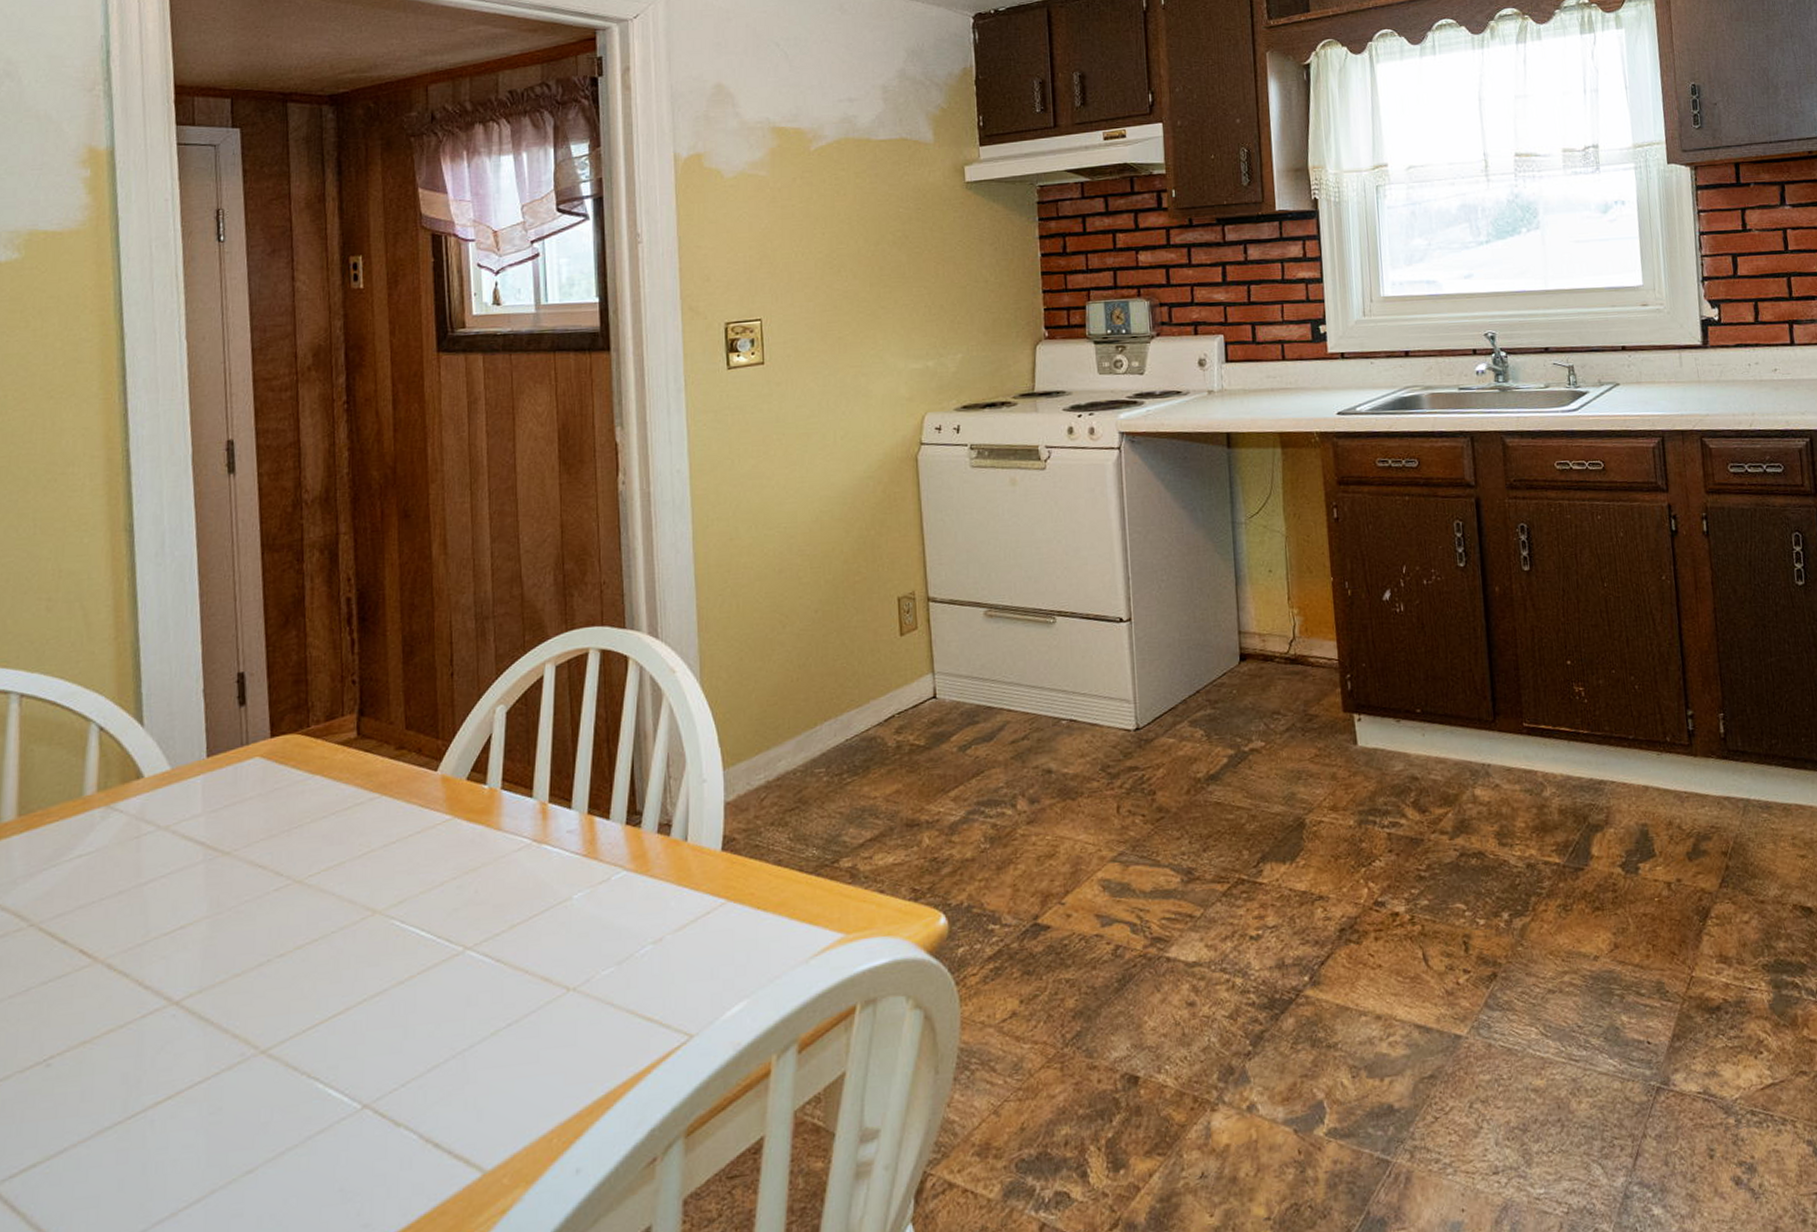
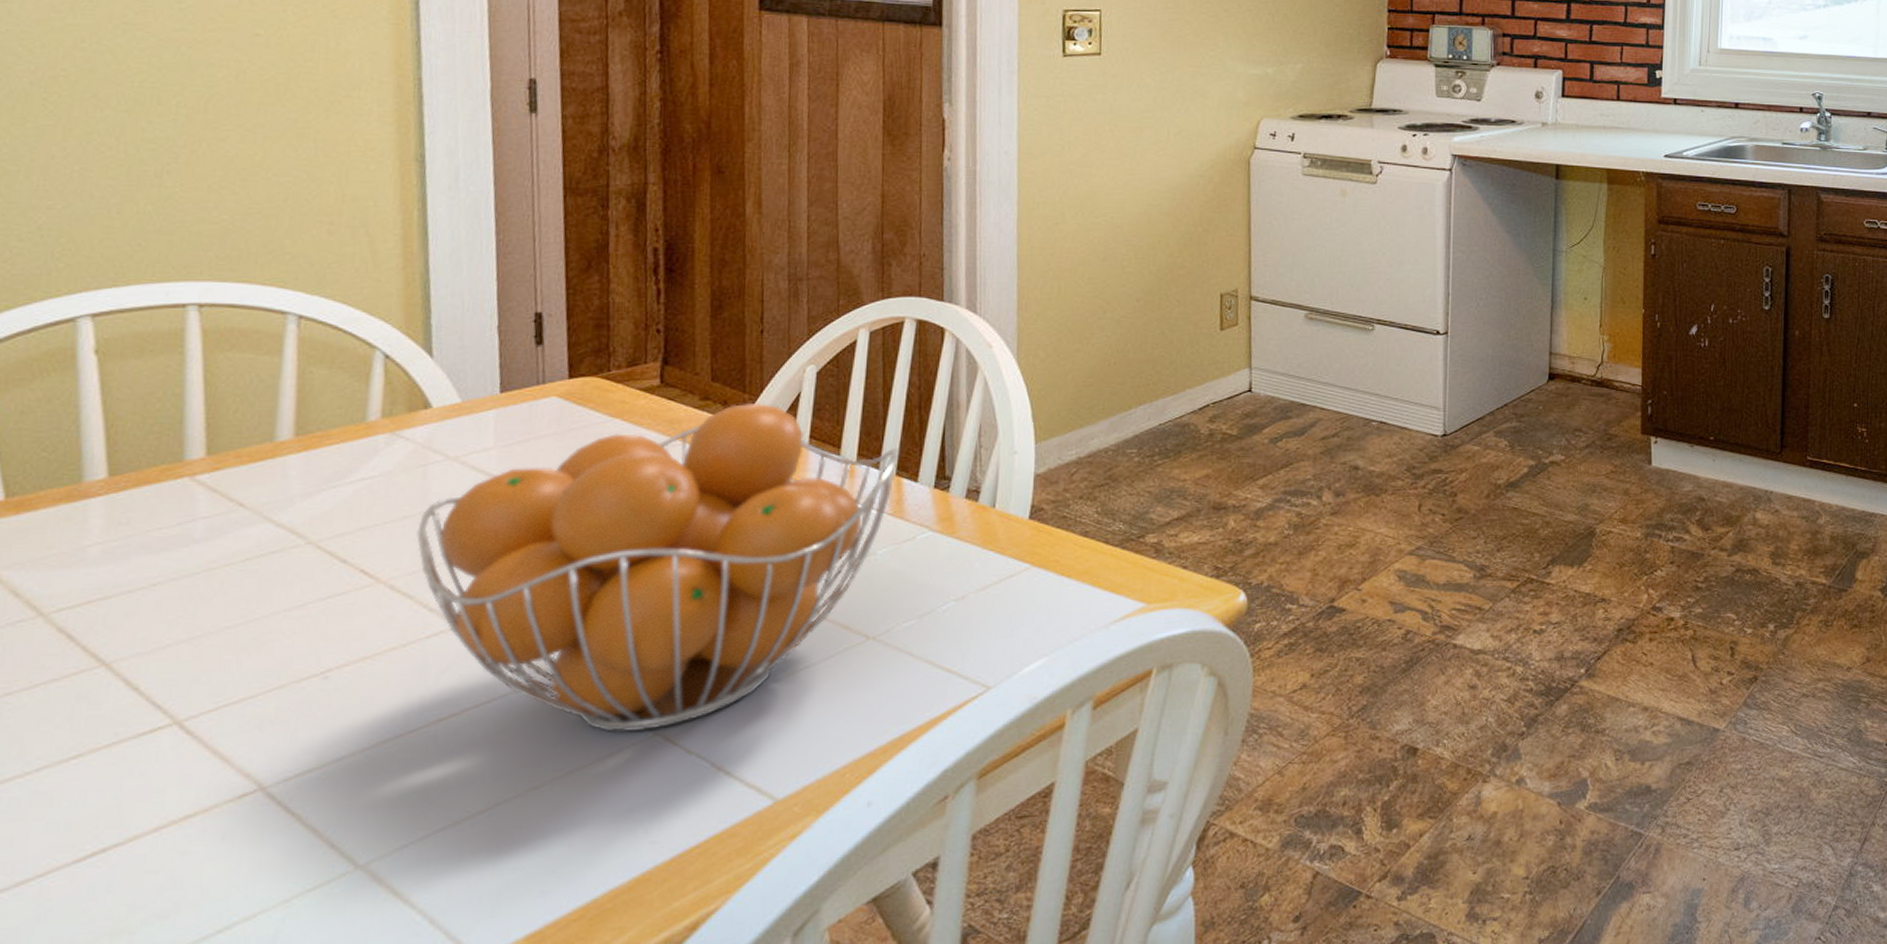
fruit basket: none [131,747,590,1107] -> present [417,402,900,733]

